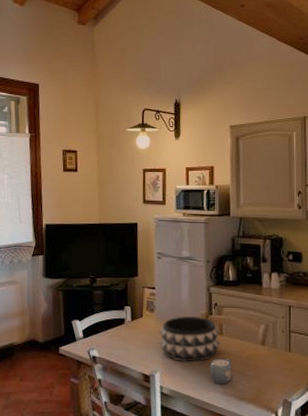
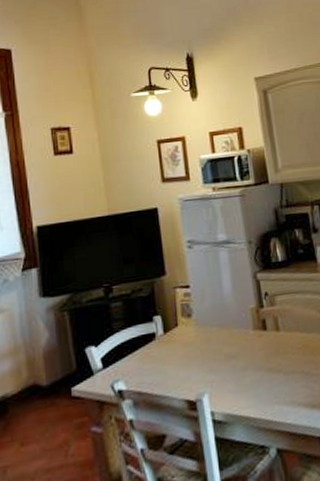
decorative bowl: present [159,316,220,363] -> none [201,311,278,375]
mug: present [209,358,232,385] -> none [268,358,297,394]

